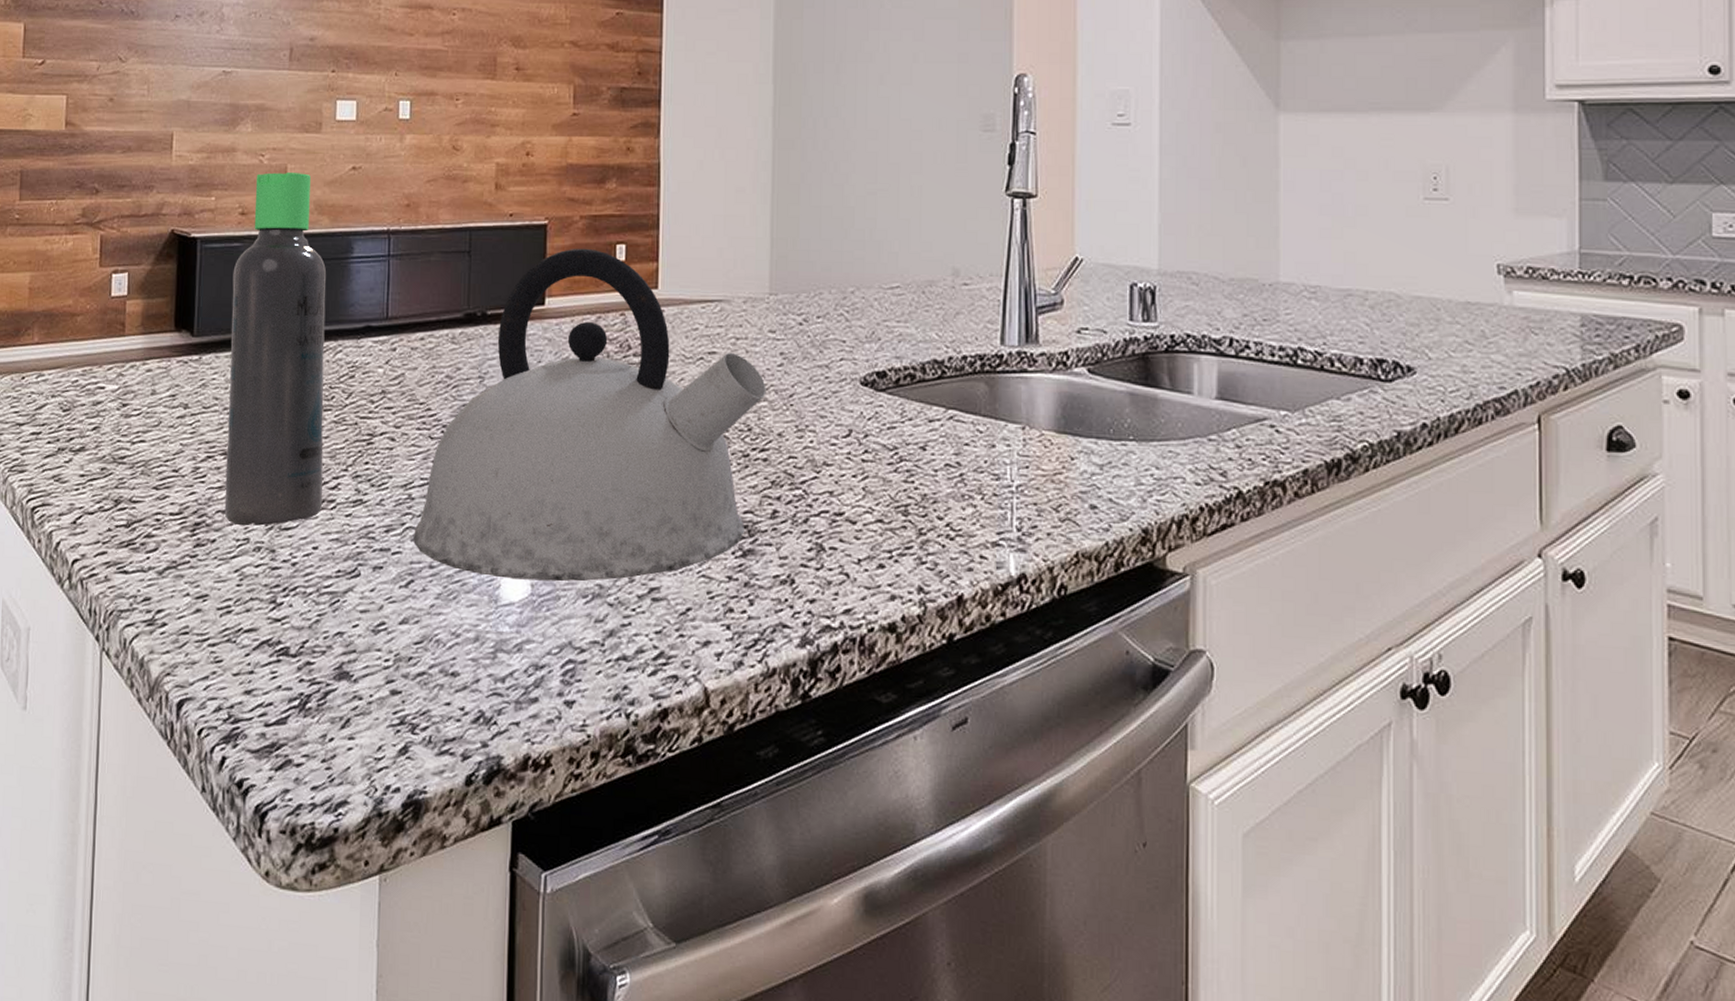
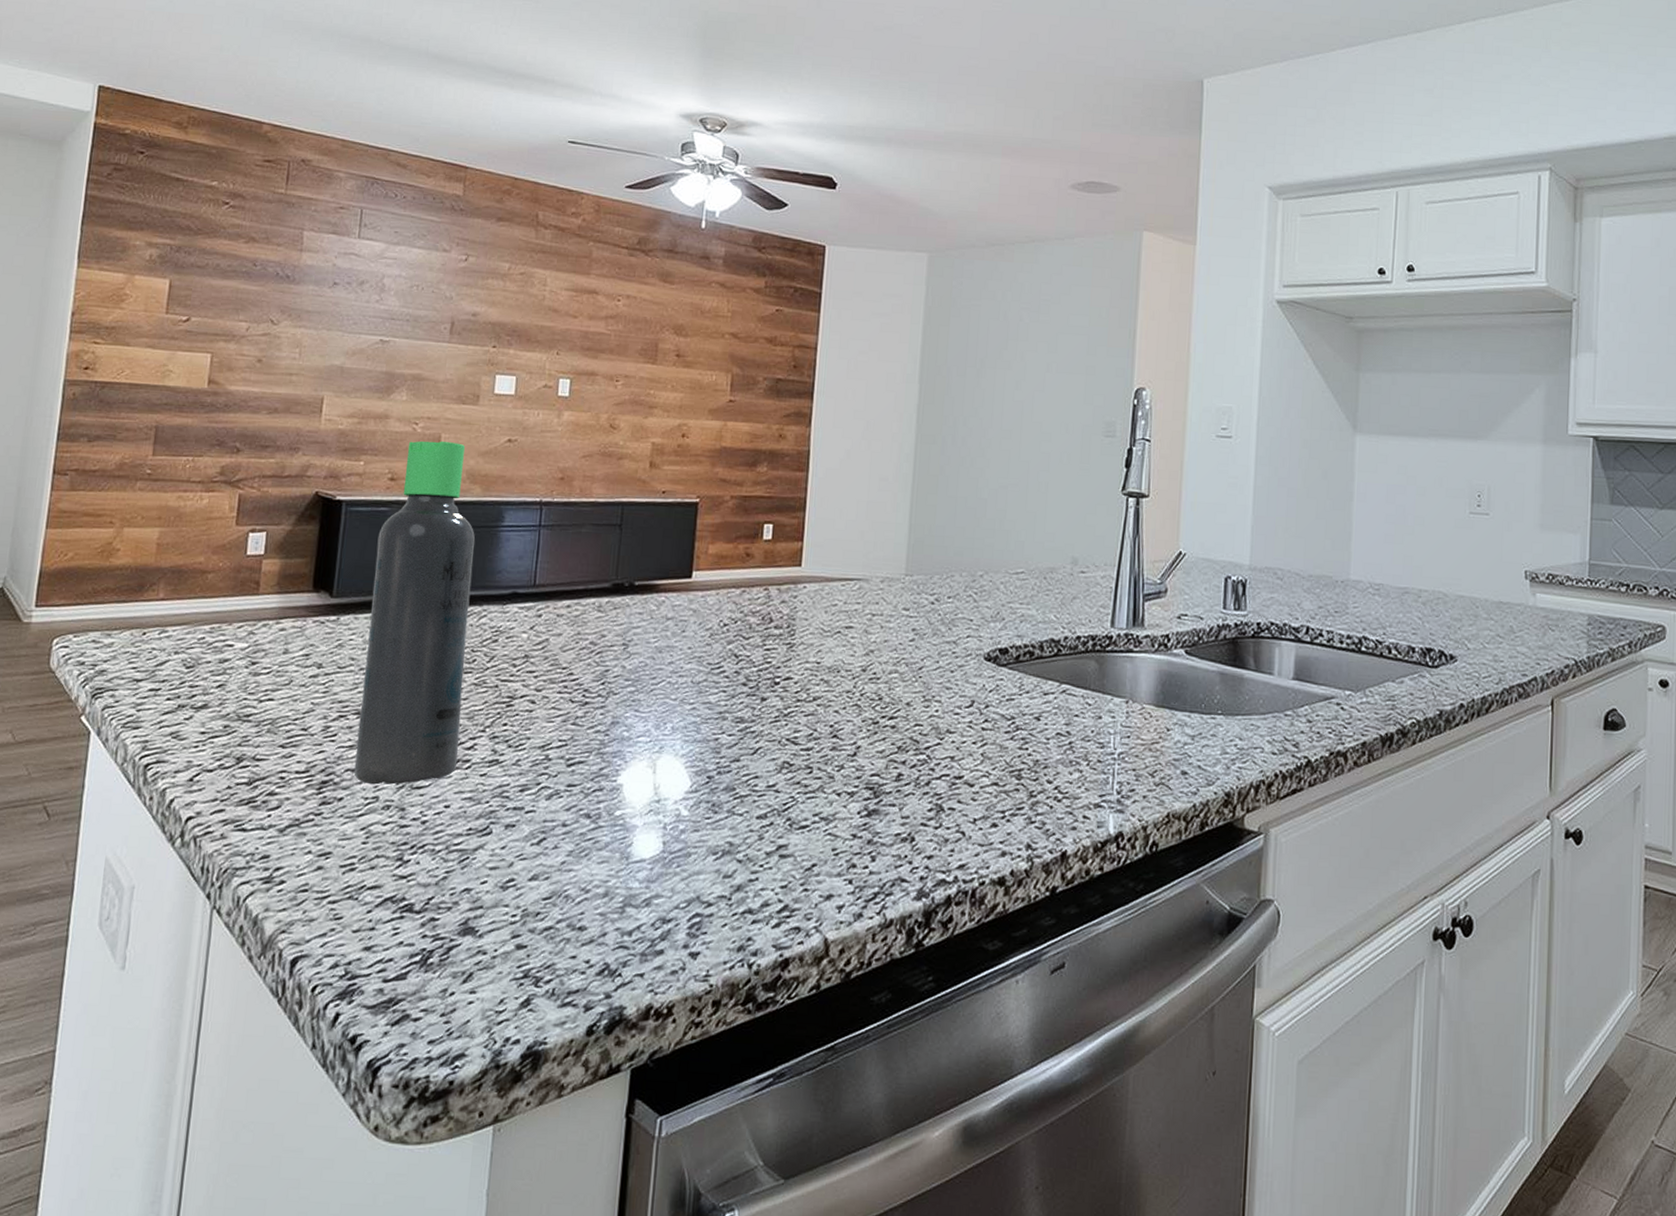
kettle: present [413,248,766,582] -> none [548,525,898,840]

